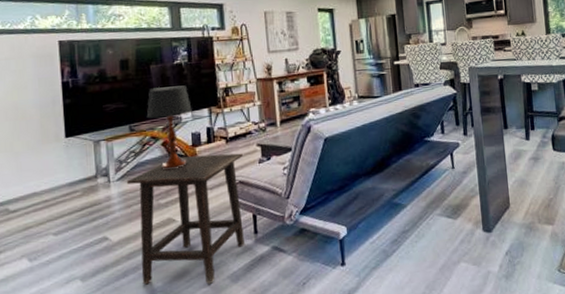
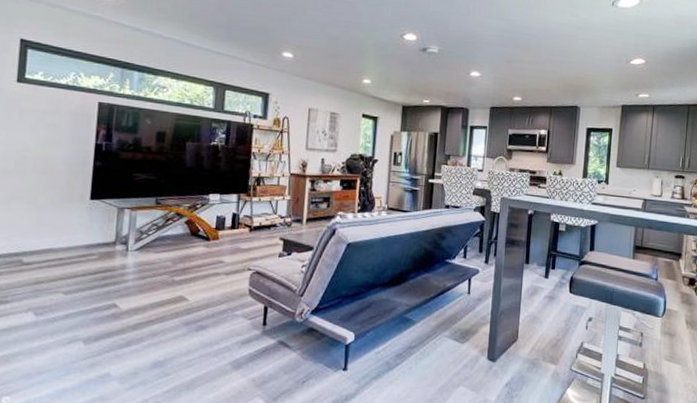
side table: present [126,153,245,285] -> none [144,237,264,367]
table lamp: present [146,85,192,170] -> none [174,165,222,249]

